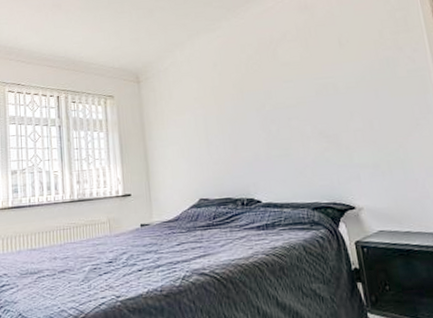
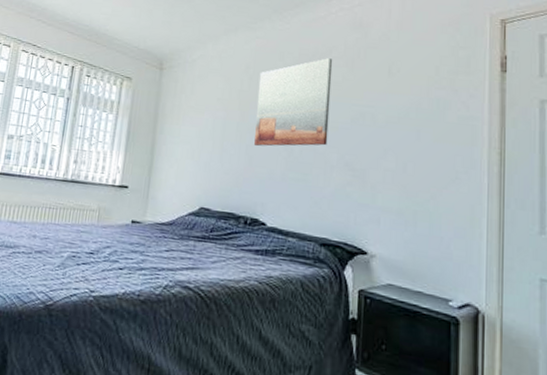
wall art: none [227,42,300,133] -> present [254,58,333,146]

